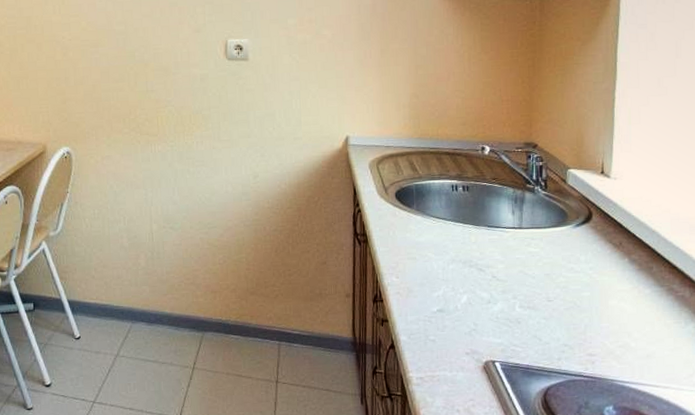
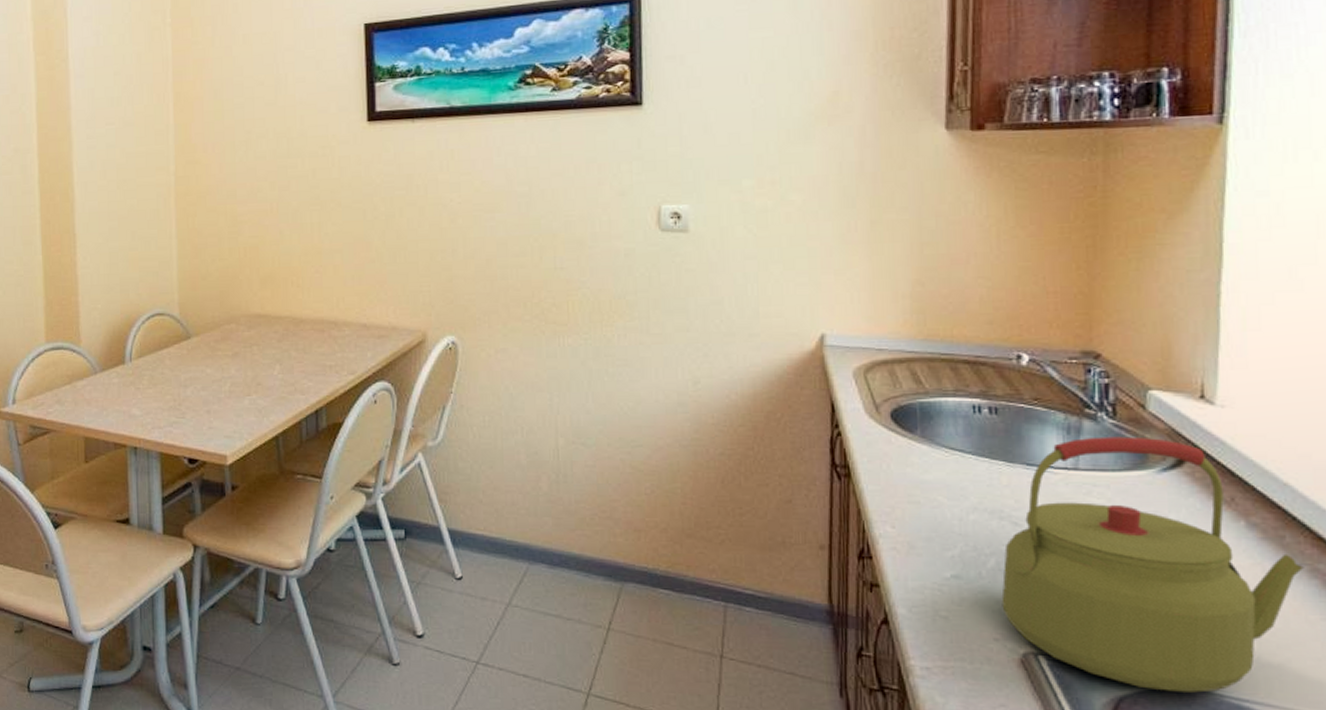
kettle: none [471,203,664,380] -> present [1001,436,1304,693]

